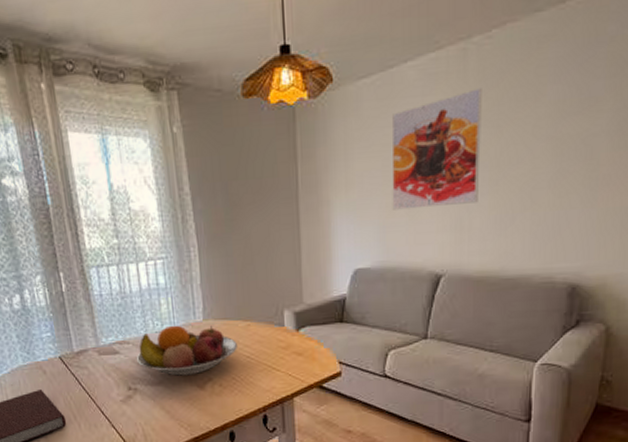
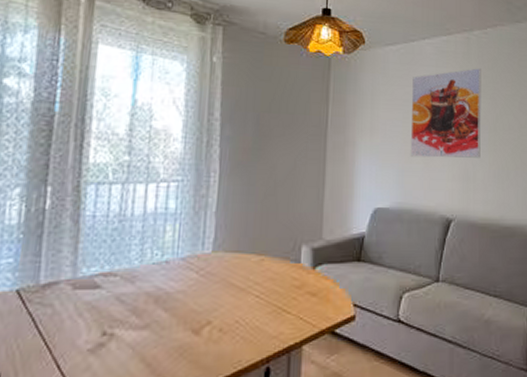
fruit bowl: present [136,325,237,376] -> none [121,256,247,318]

